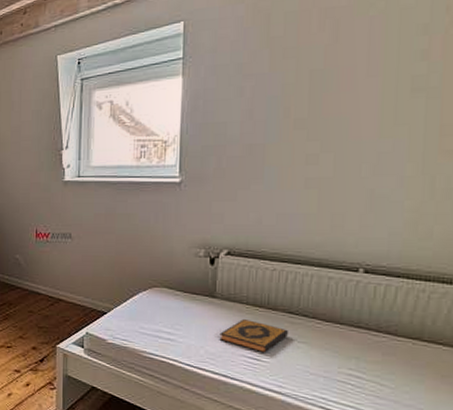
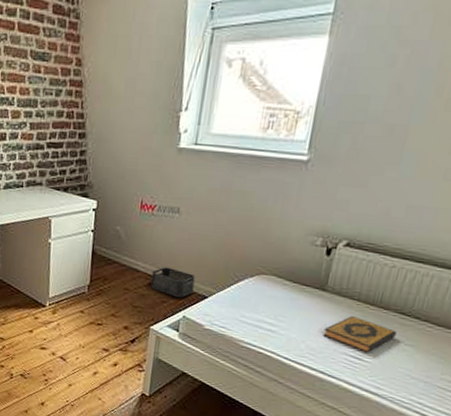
storage bin: none [52,288,93,316] -> present [150,267,195,298]

